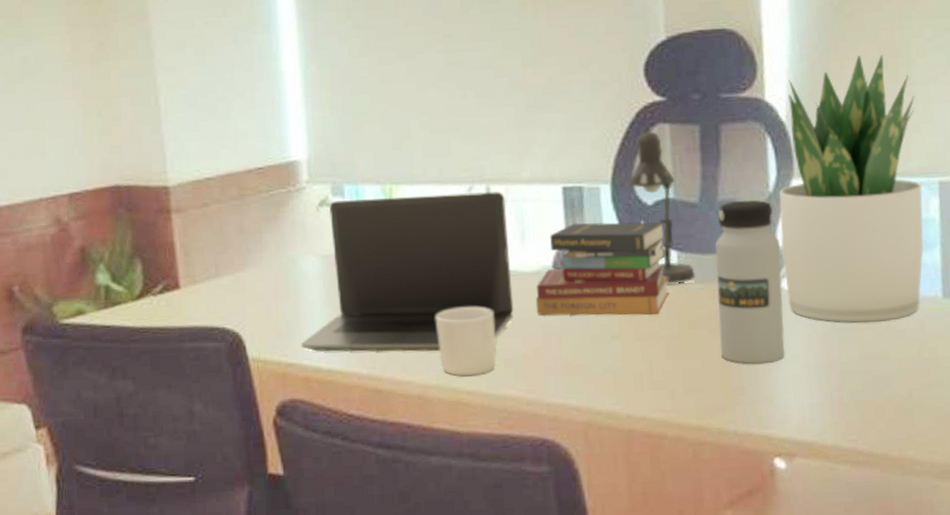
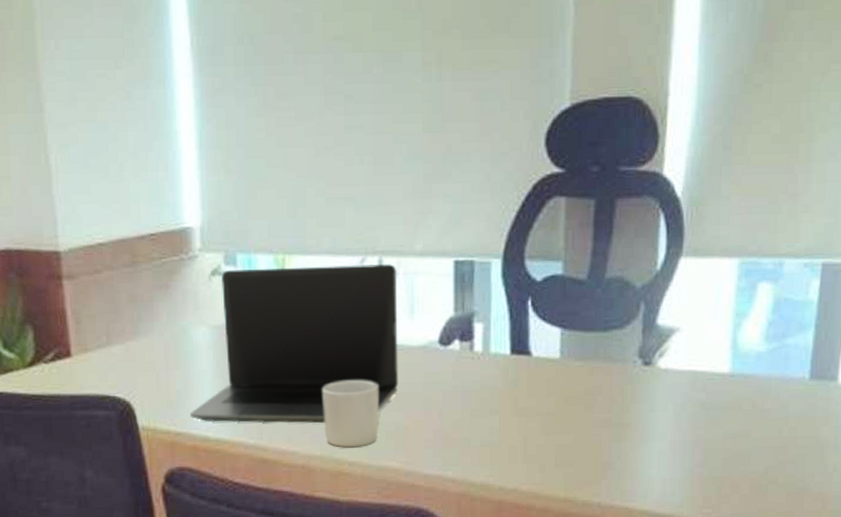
books: present [535,221,670,316] -> none [420,297,551,392]
desk lamp: present [628,131,695,285] -> none [520,205,576,362]
water bottle: present [715,199,785,365] -> none [593,277,662,441]
planter: present [779,54,924,323] -> none [661,129,811,402]

